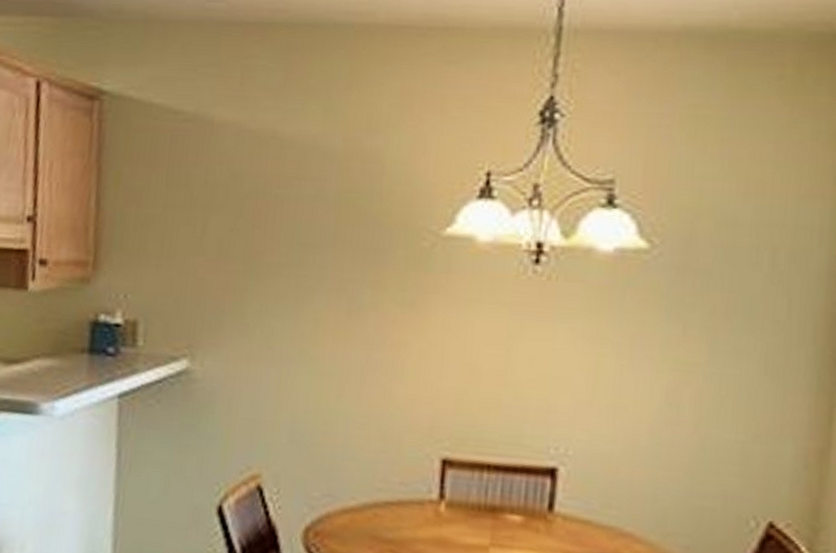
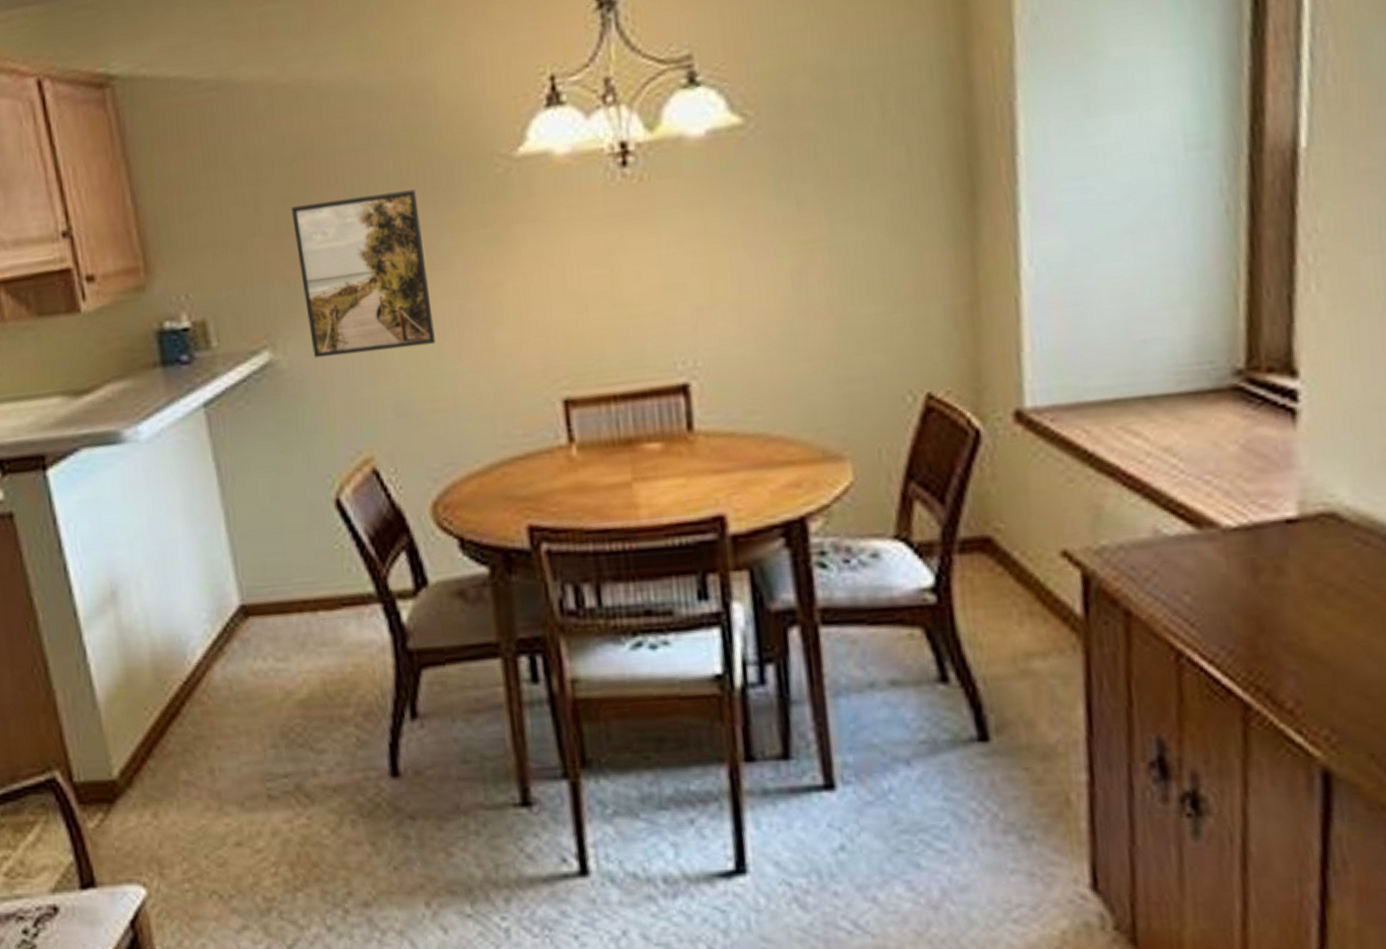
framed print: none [226,237,348,385] -> present [291,189,435,358]

